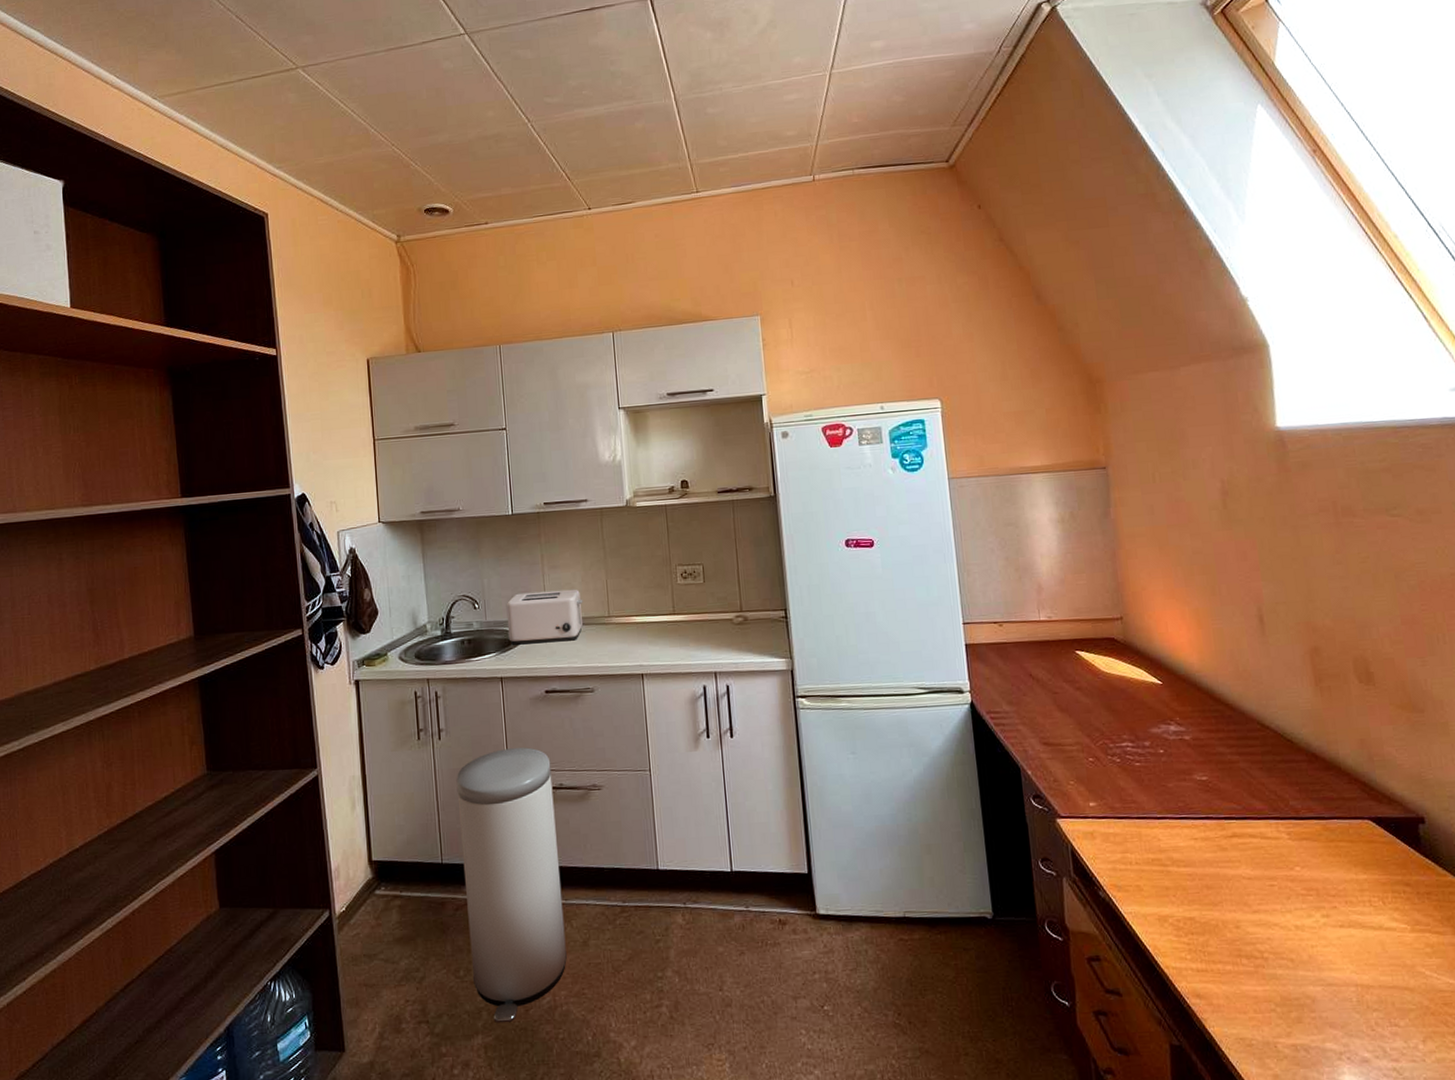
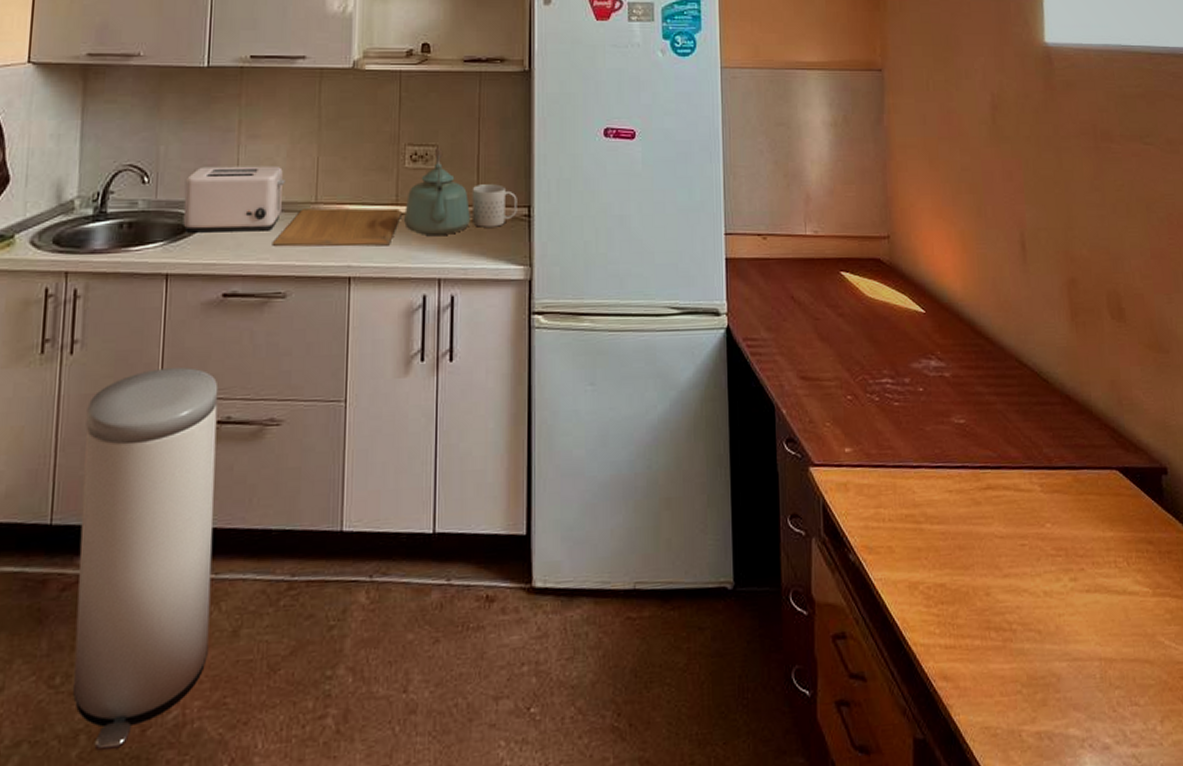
chopping board: none [578,617,679,652] -> present [272,208,401,247]
kettle: none [680,565,737,638] -> present [403,147,471,237]
mug: none [735,593,776,629] -> present [471,184,517,227]

